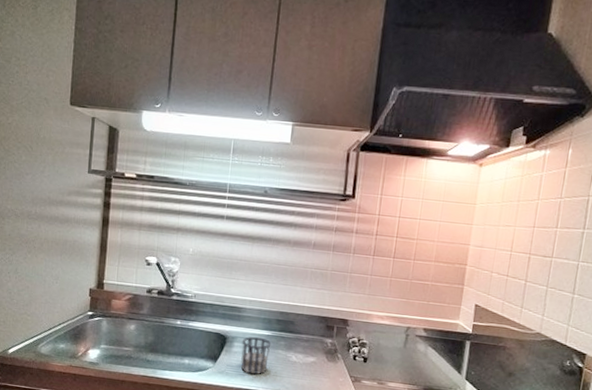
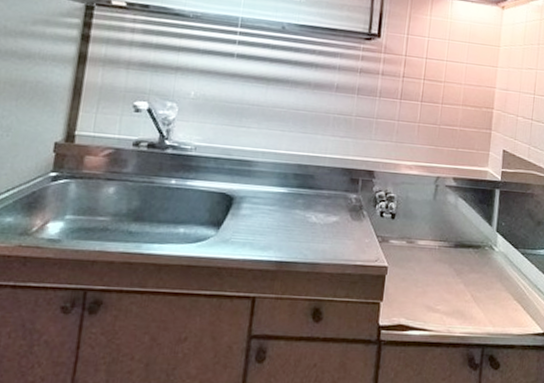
cup: present [240,336,271,375] -> none [249,195,288,242]

